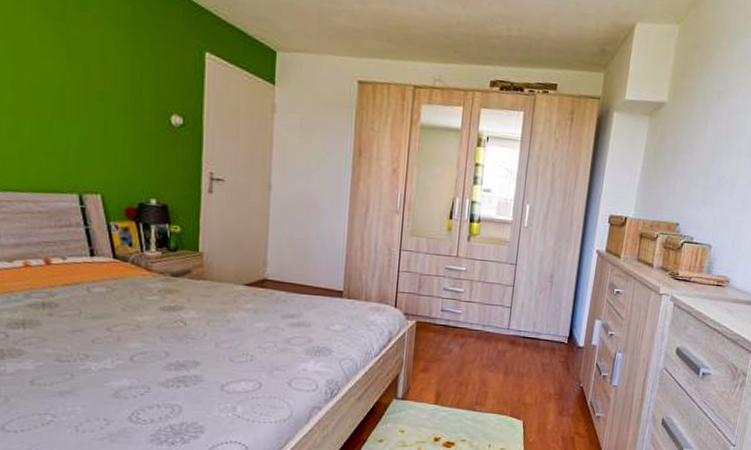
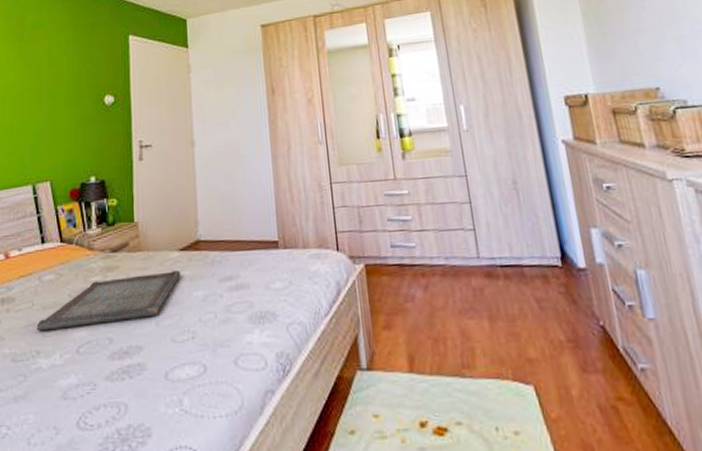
serving tray: none [84,300,245,339] -> present [36,271,181,332]

